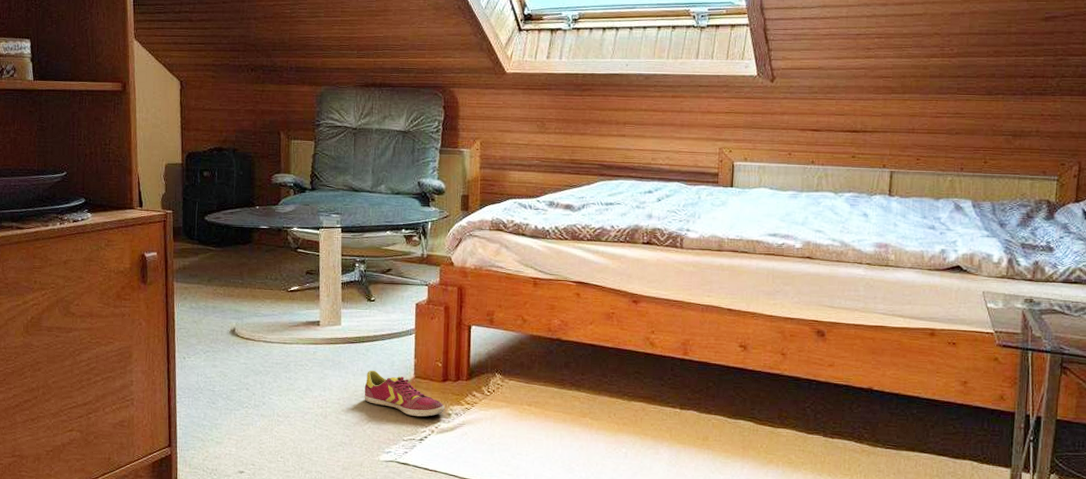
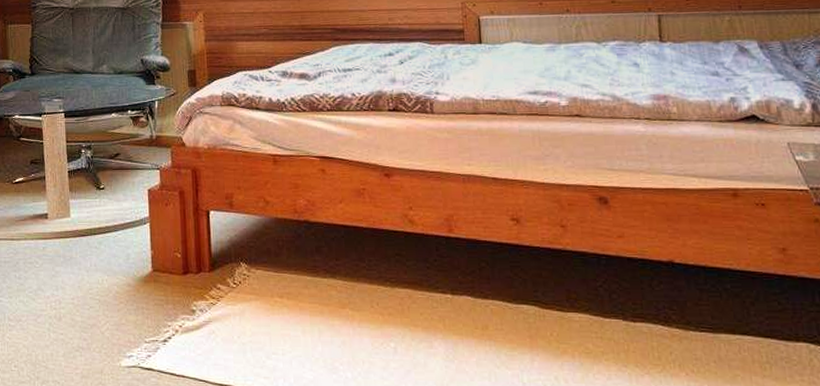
shoe: present [364,370,446,417] -> none [99,264,189,314]

